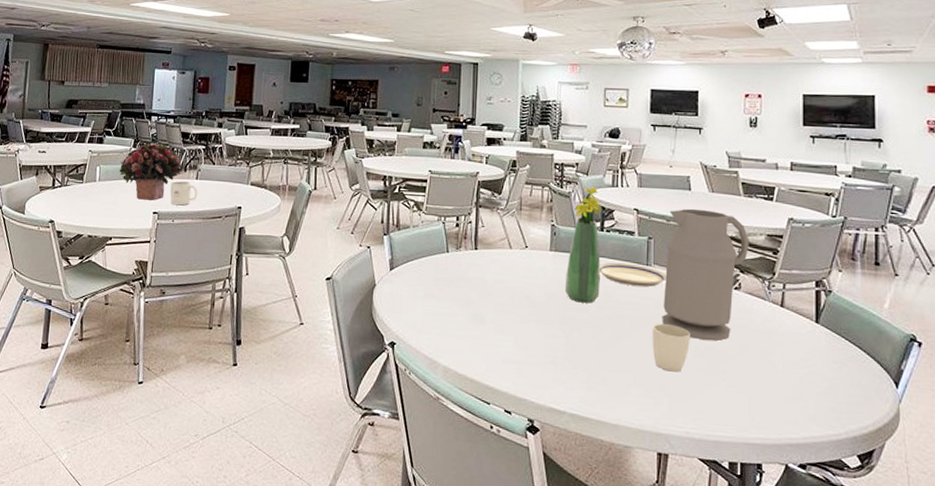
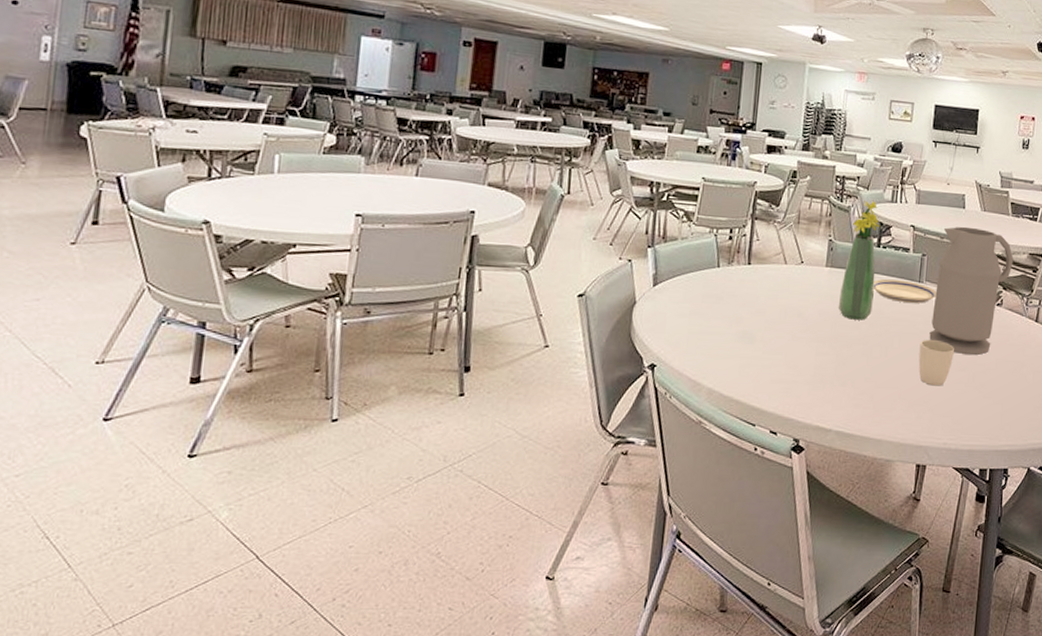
bouquet: present [119,143,183,201] -> none [307,128,397,200]
mug: present [170,181,198,206] -> none [379,177,418,208]

